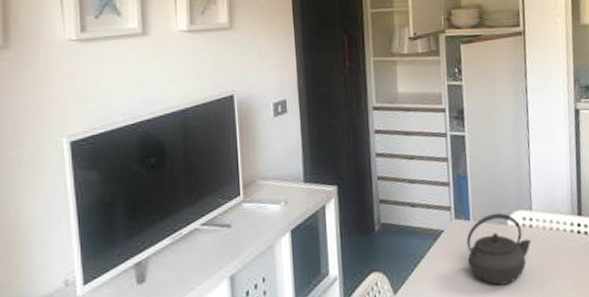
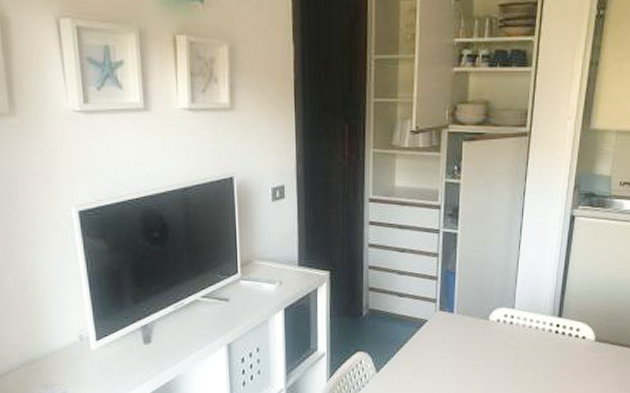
kettle: present [466,213,531,286] -> none [447,308,510,373]

